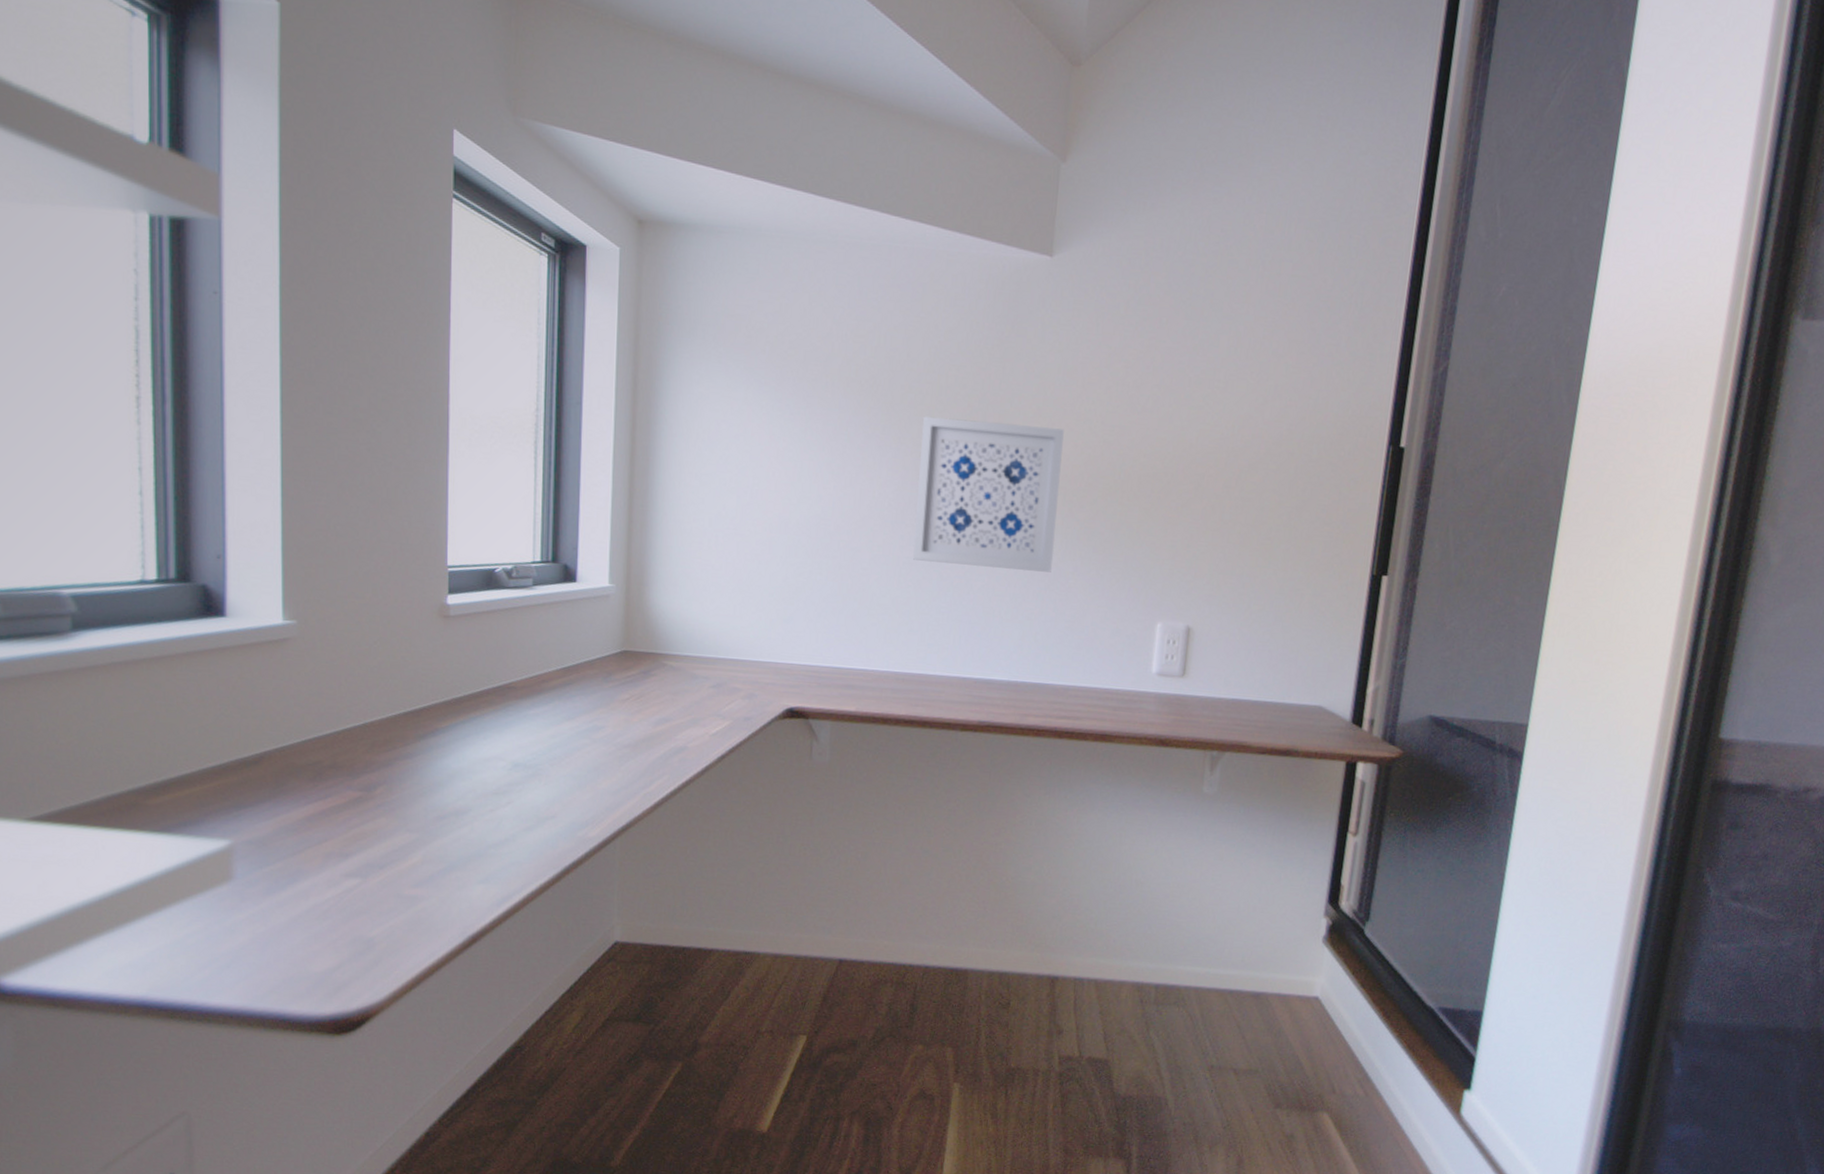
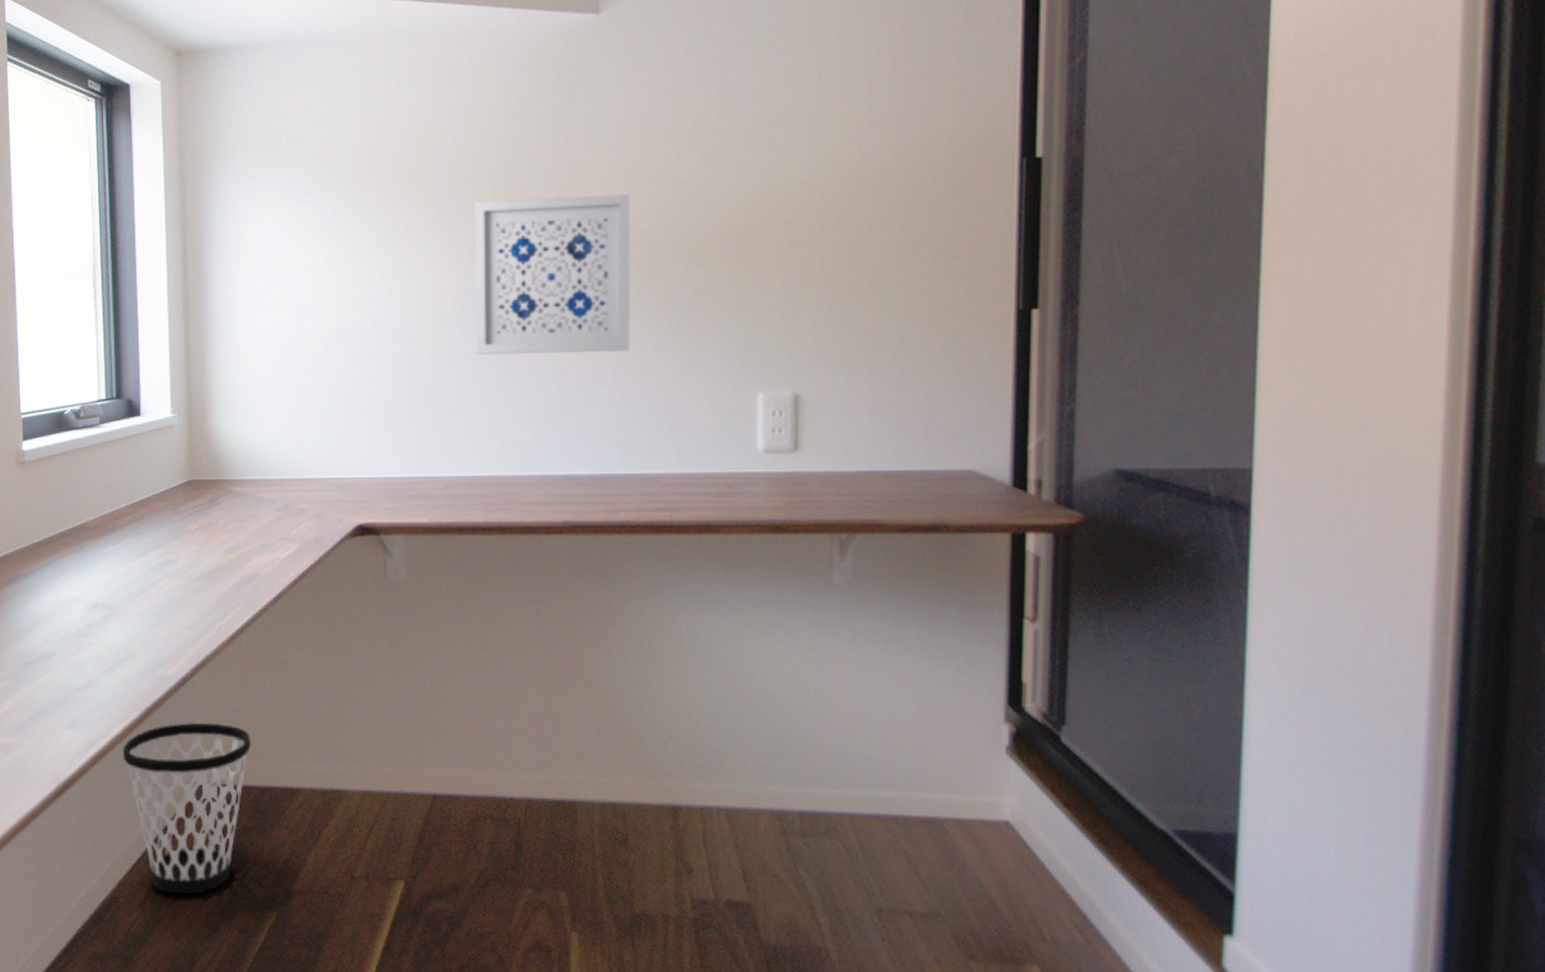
wastebasket: none [537,883,668,1045] -> present [123,722,251,895]

